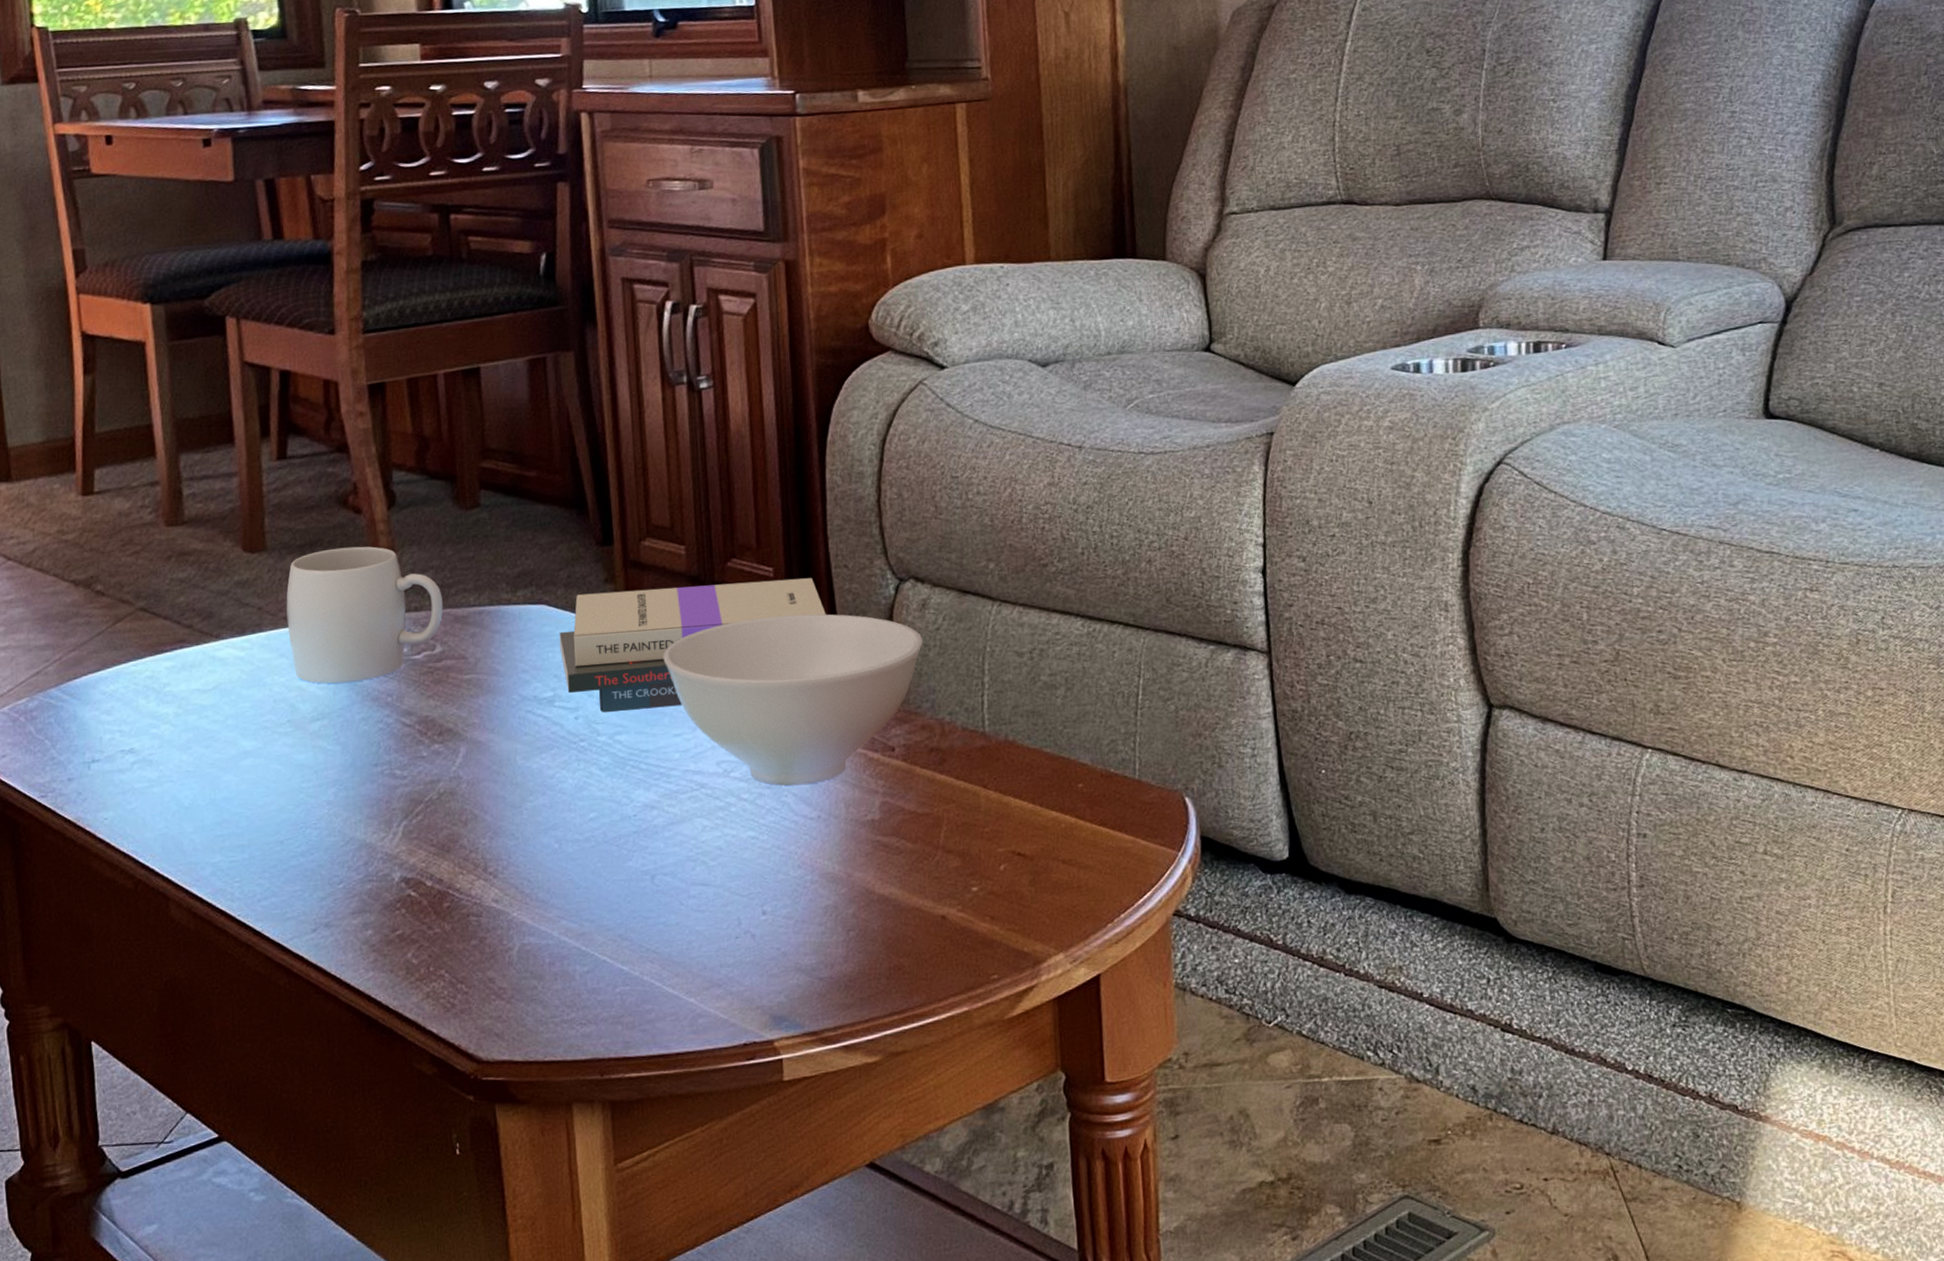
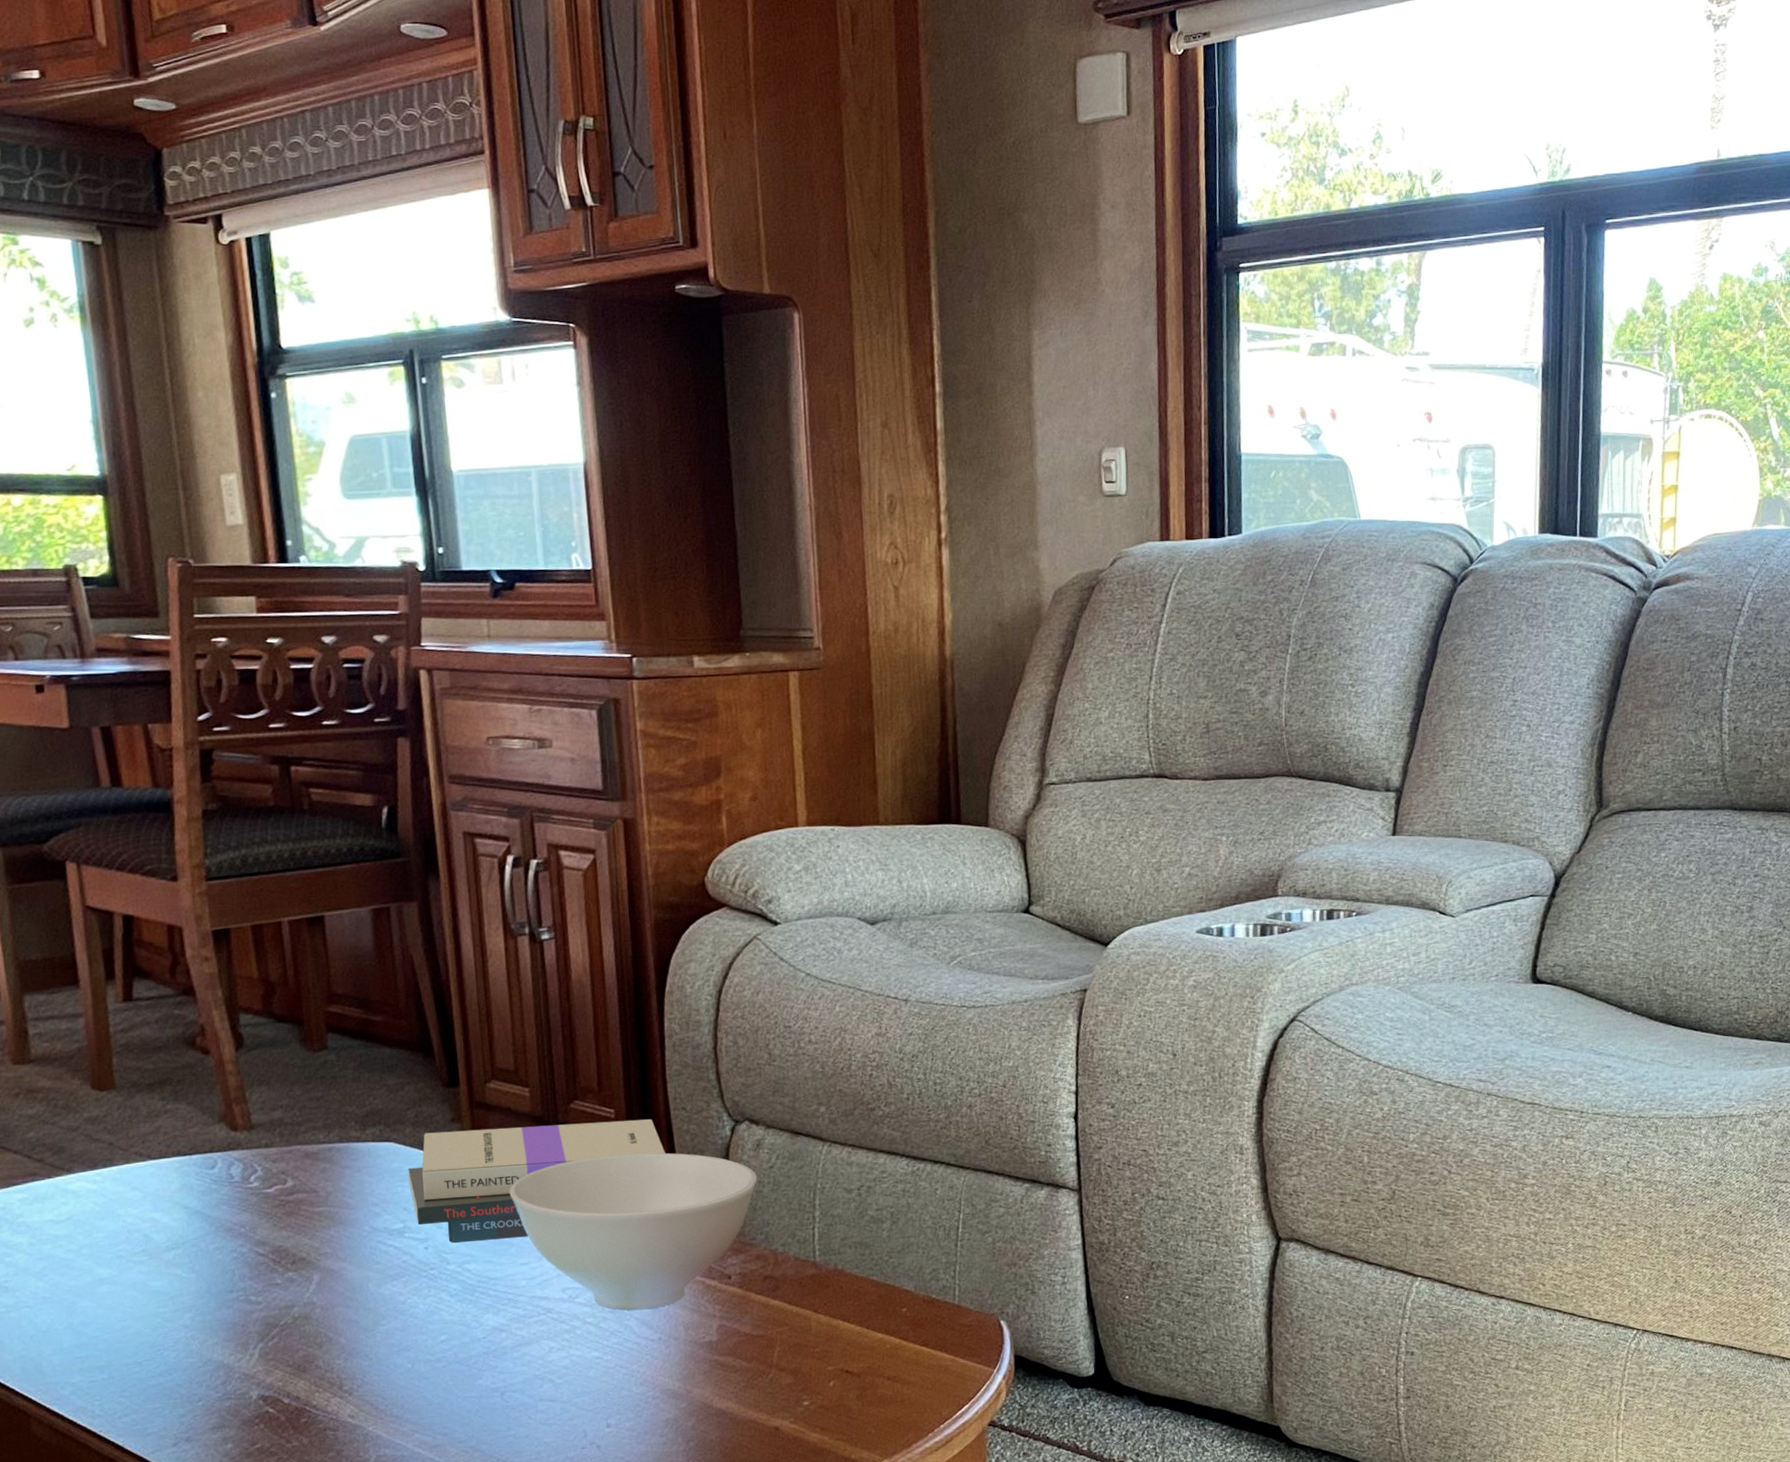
mug: present [286,546,443,684] -> none [136,1085,294,1216]

